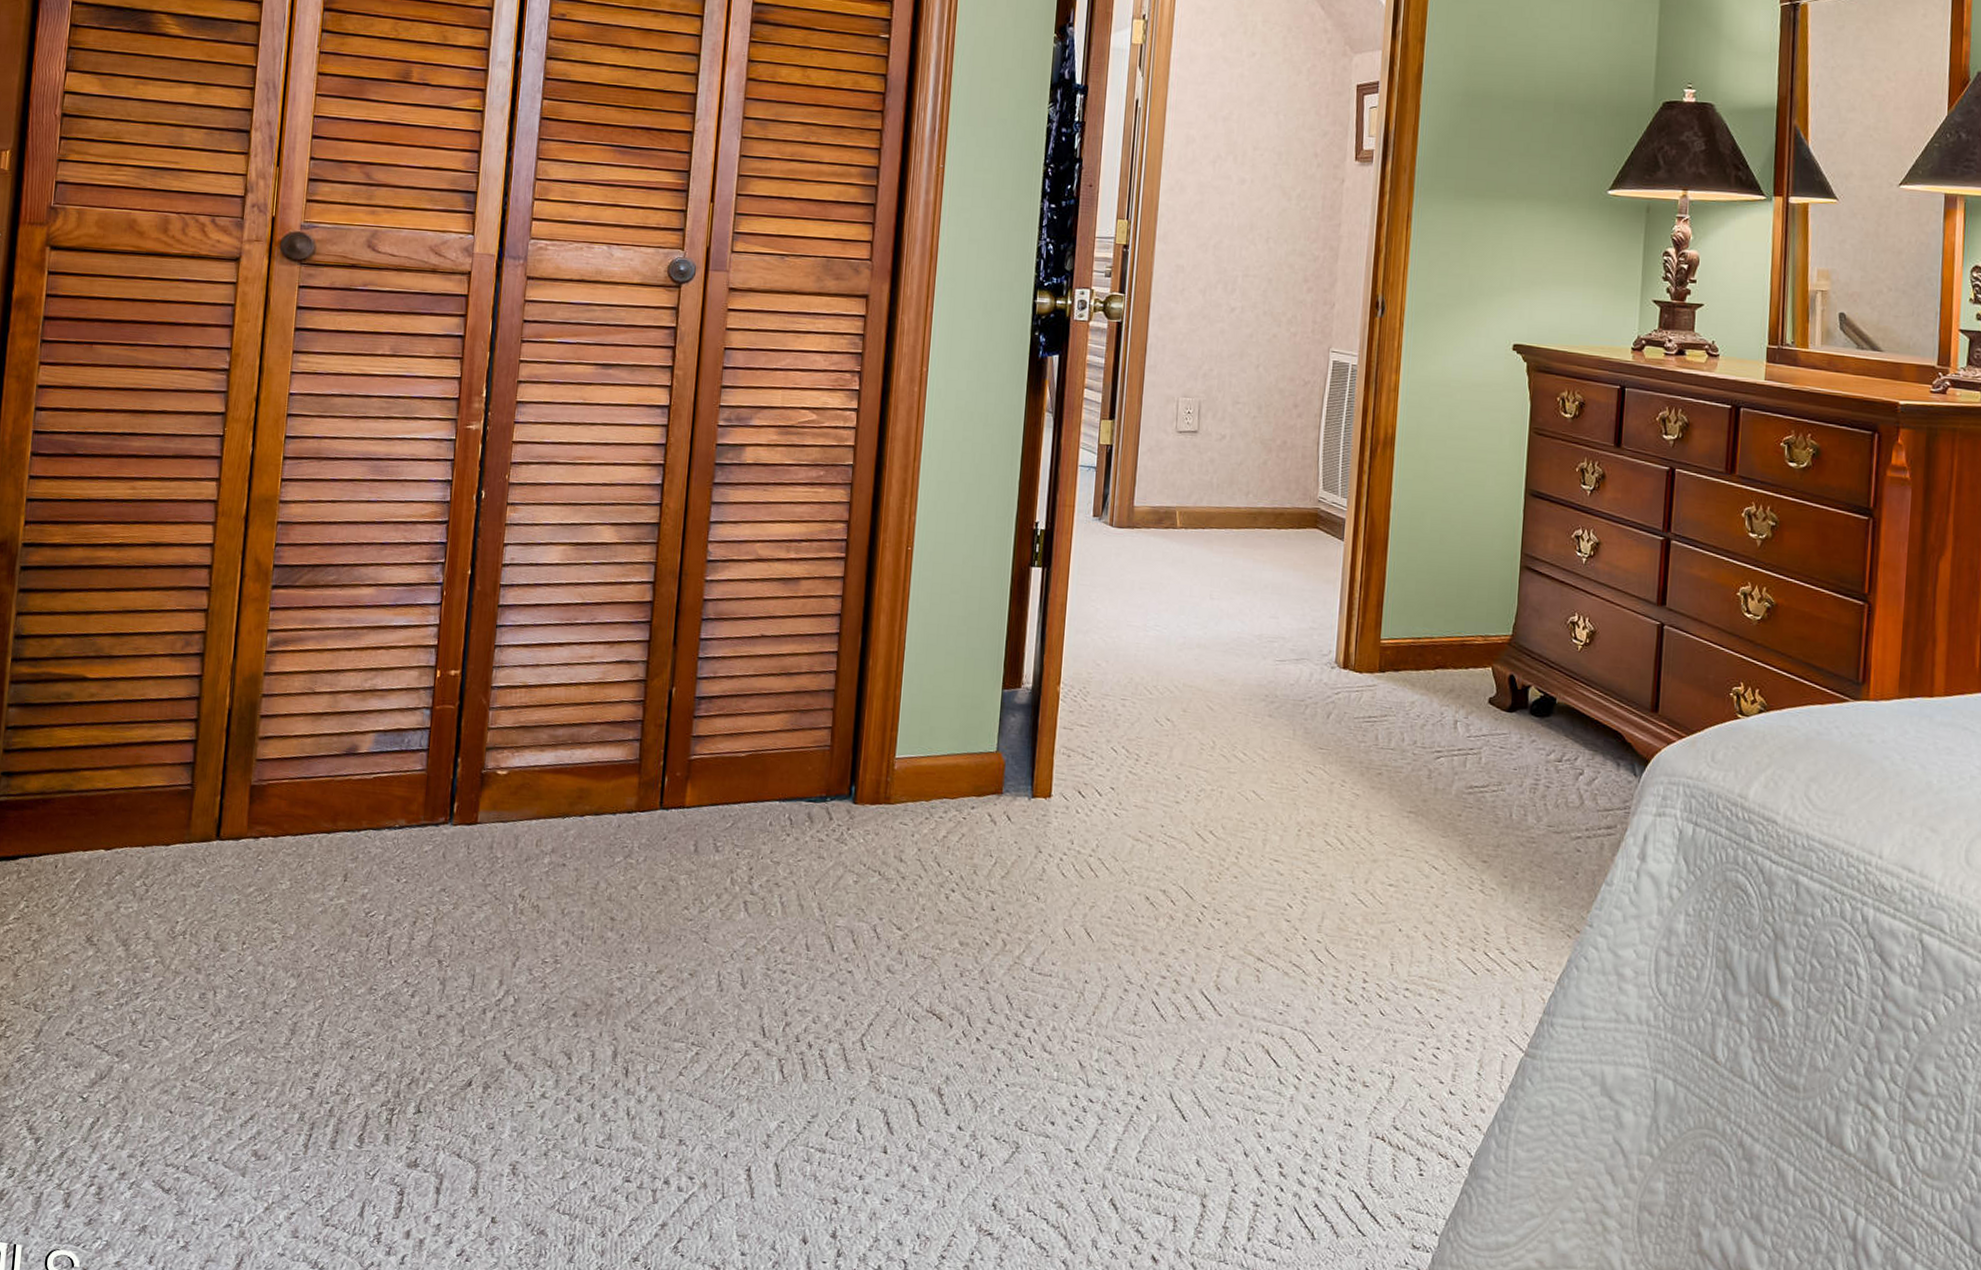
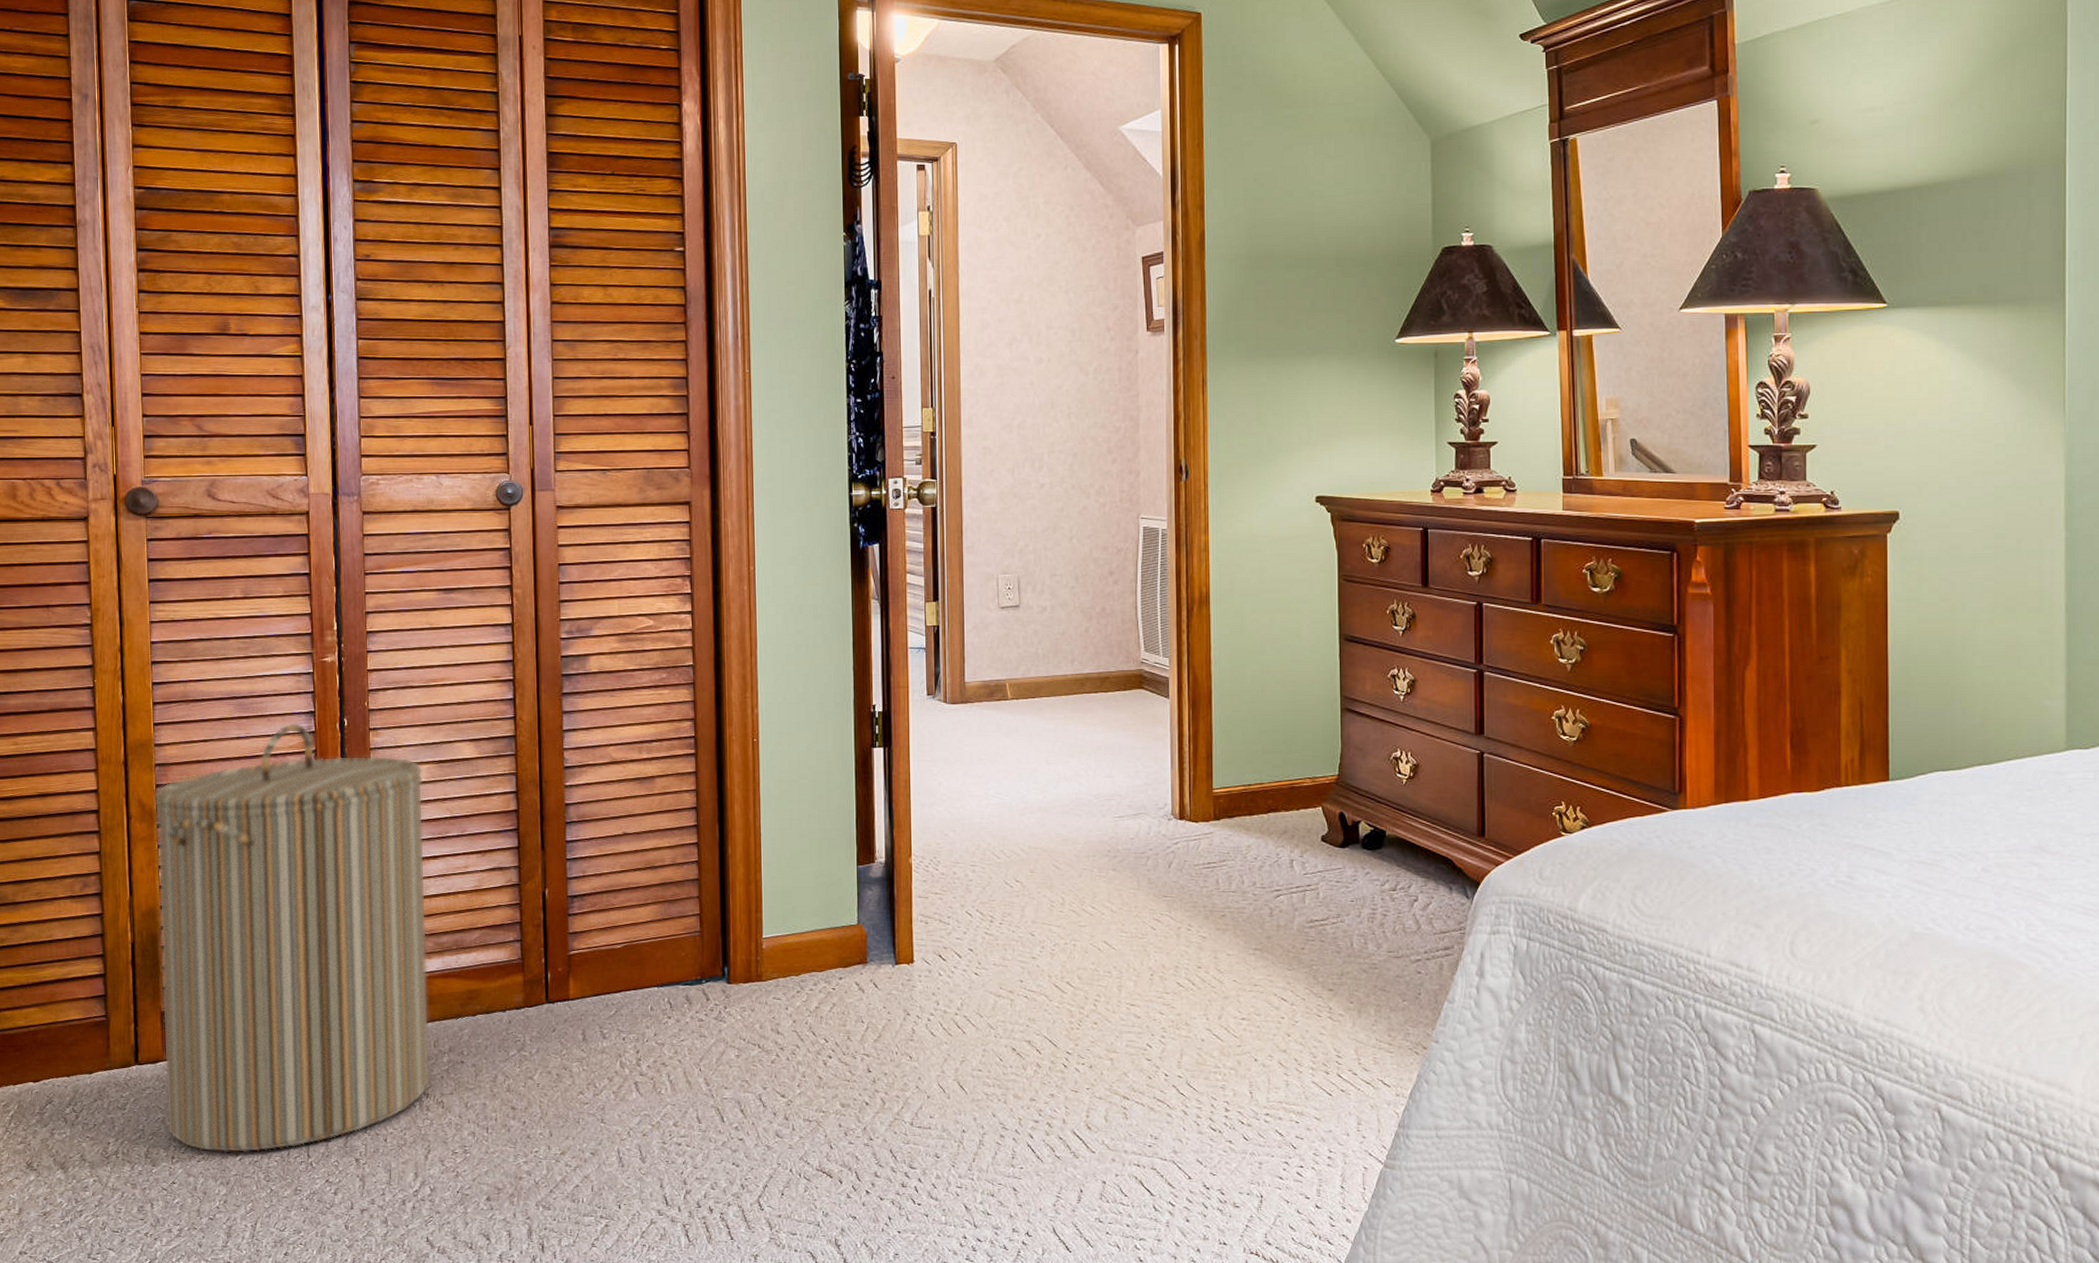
laundry hamper: none [241,489,559,945] -> present [154,722,431,1153]

